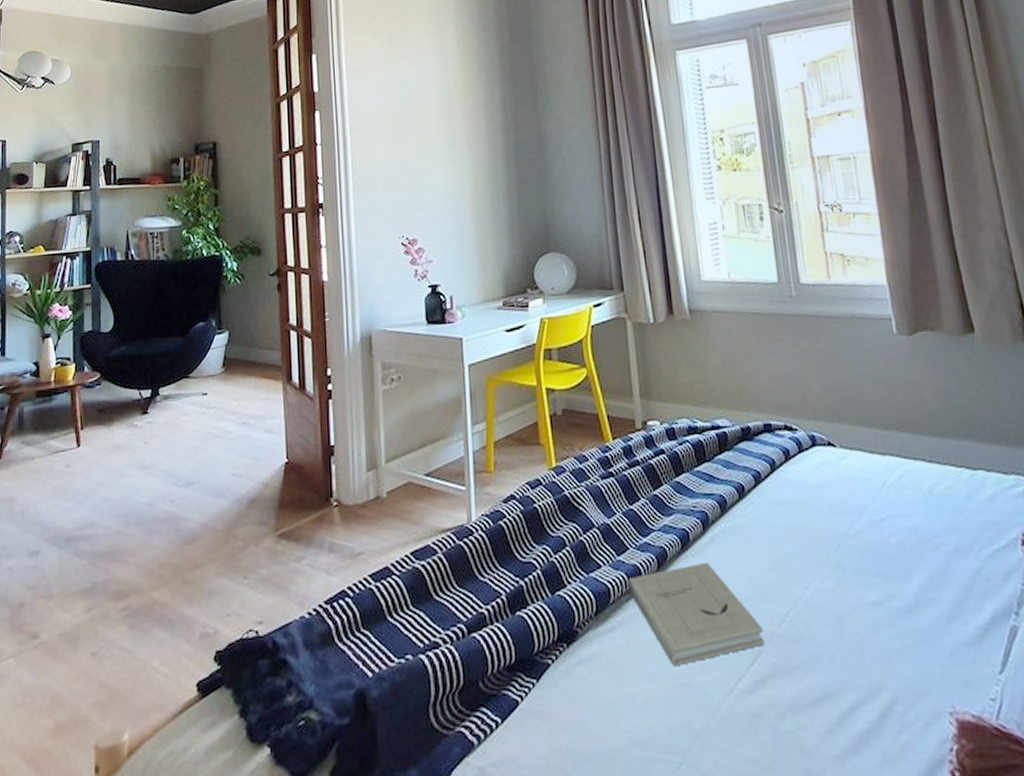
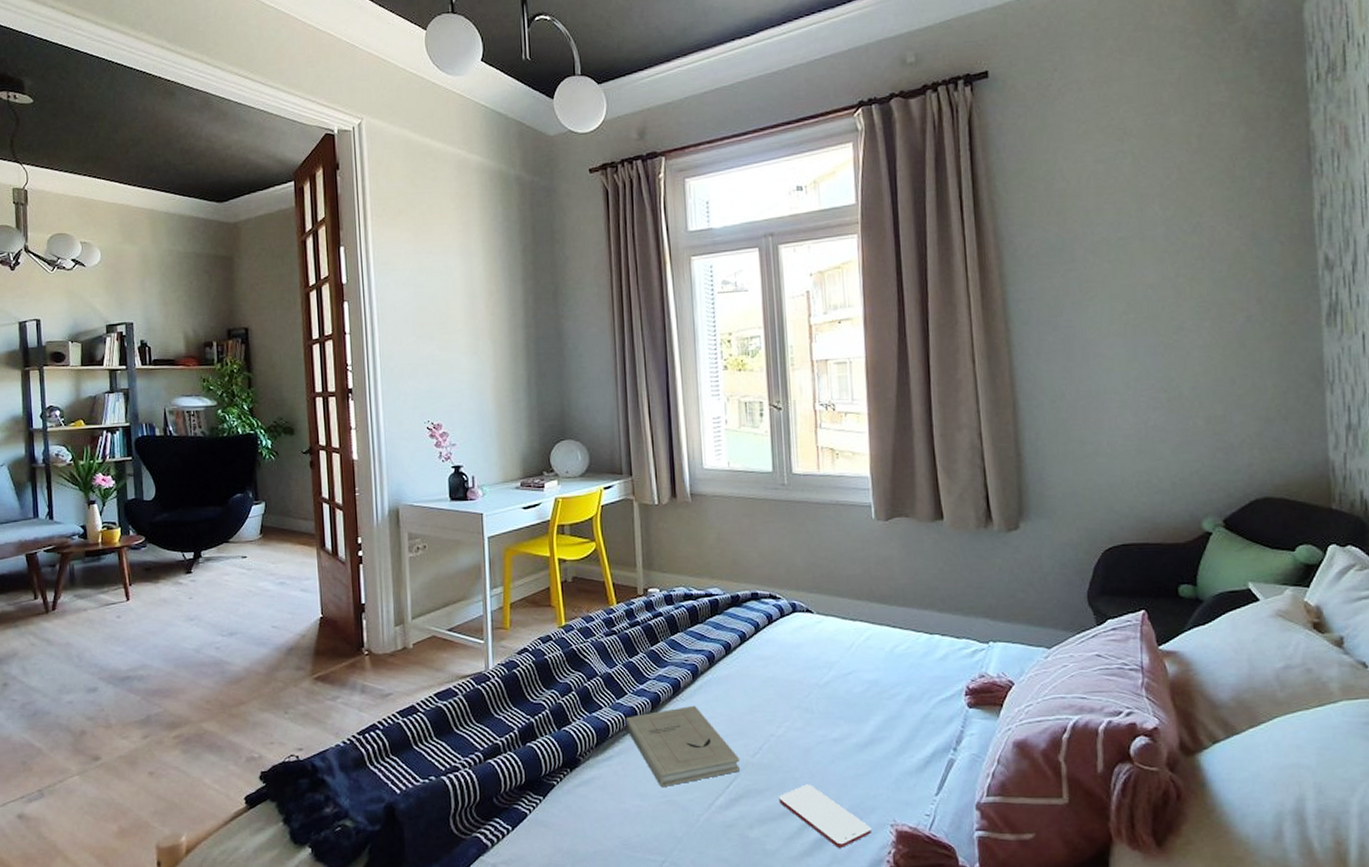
smartphone: none [812,660,927,743] -> present [779,784,872,848]

